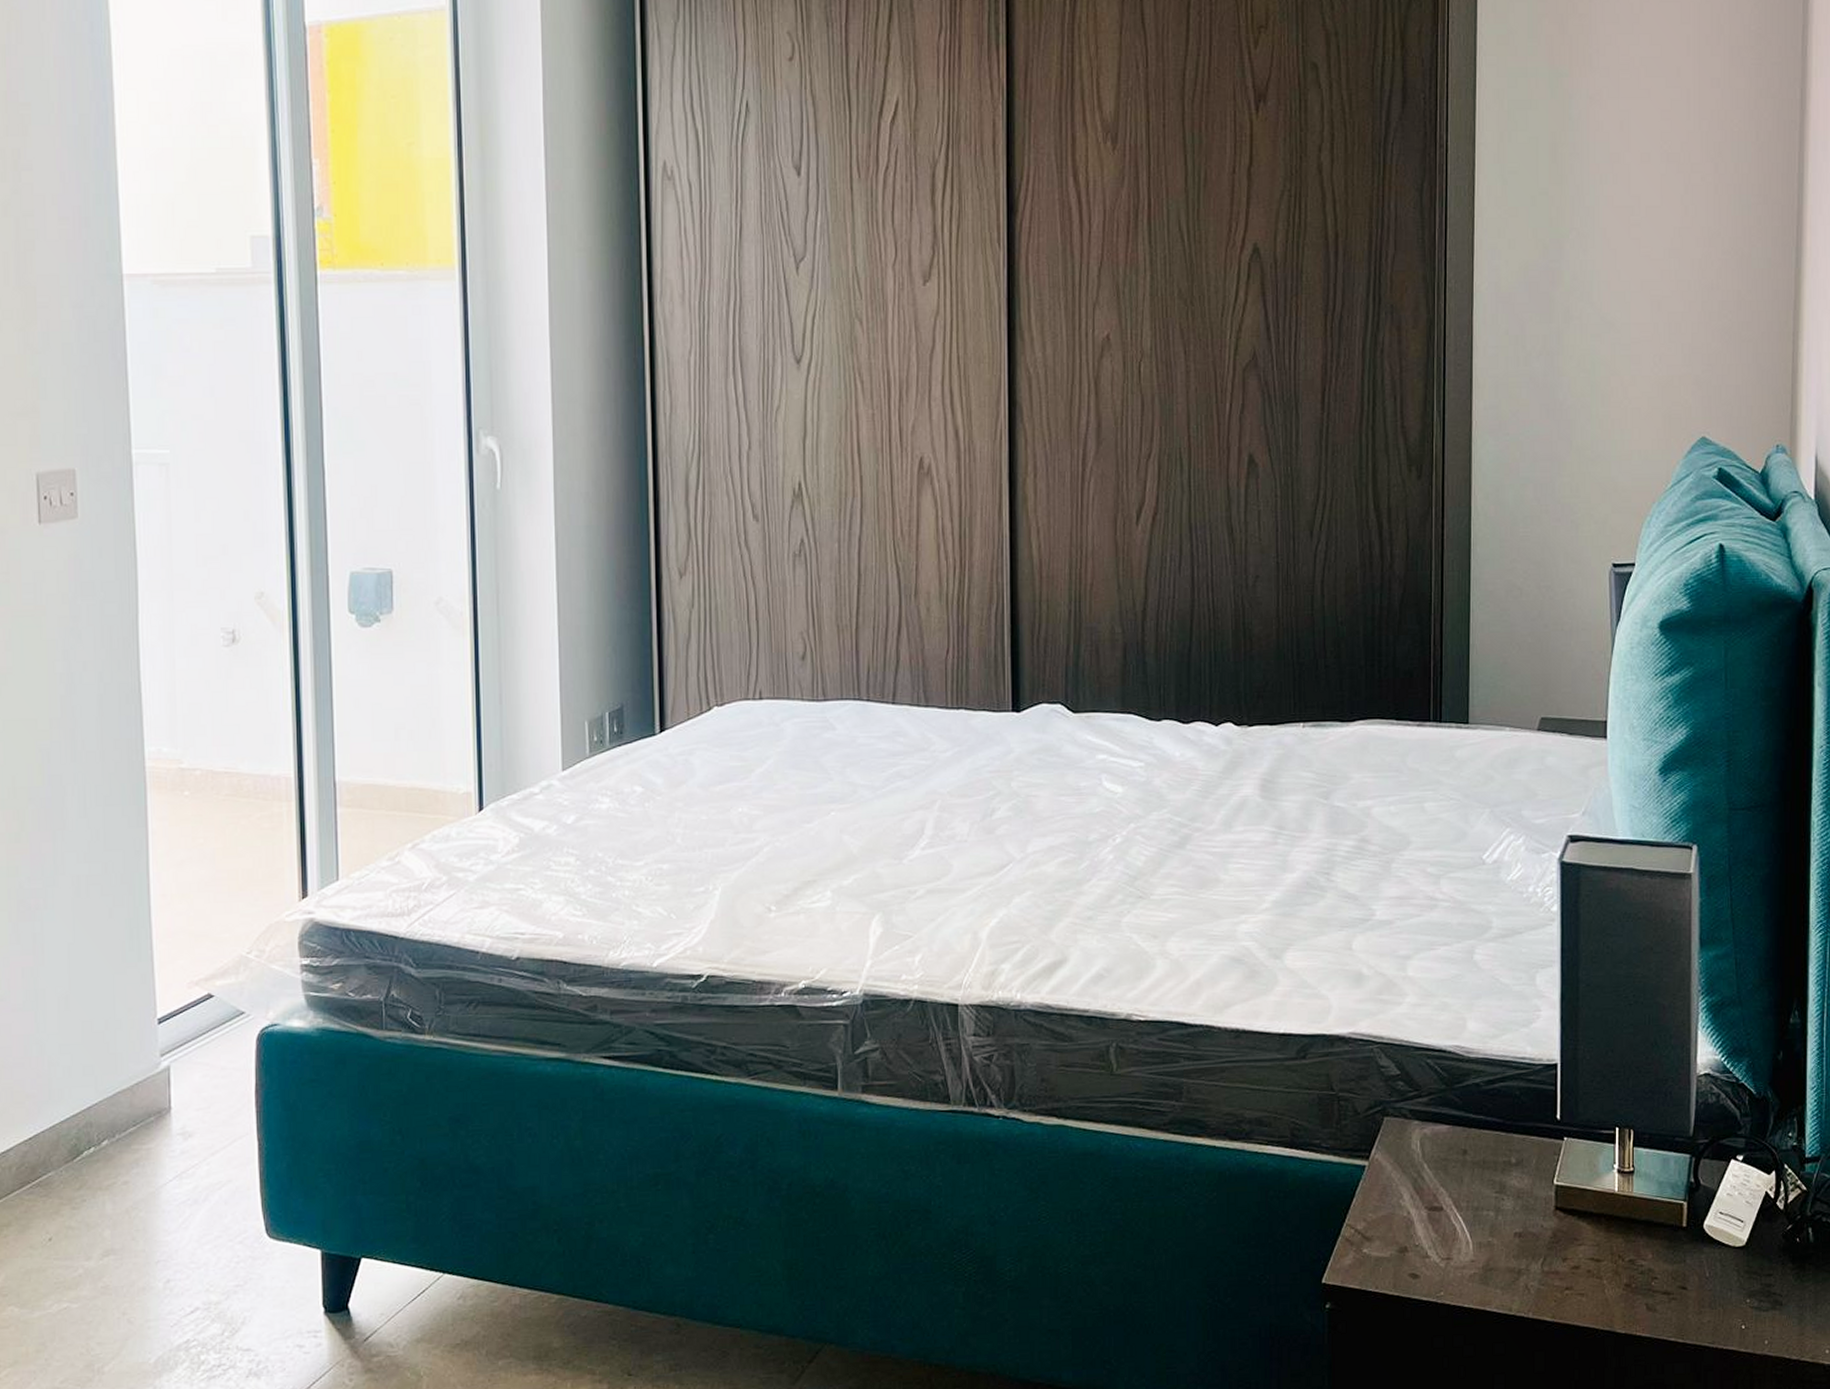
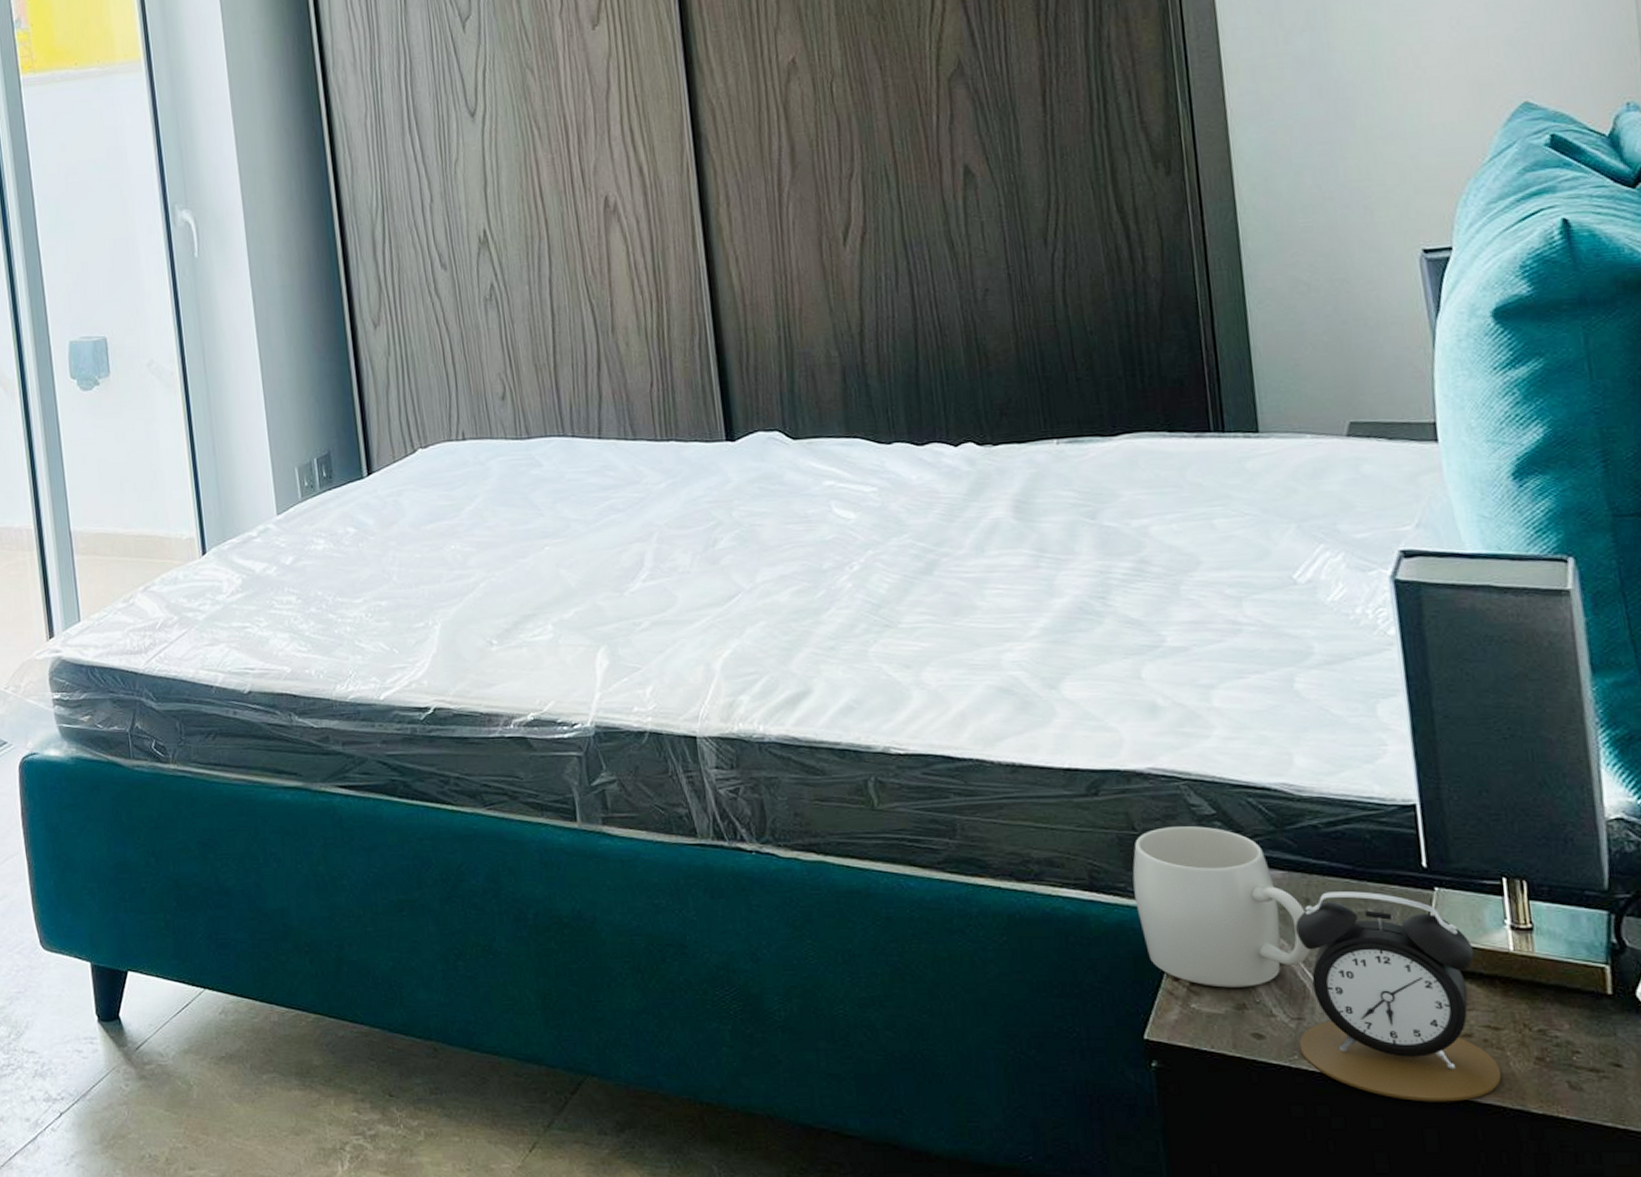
mug: none [1327,1086,1463,1233] -> present [1132,826,1310,988]
alarm clock: none [1446,1142,1598,1328] -> present [1294,891,1502,1102]

